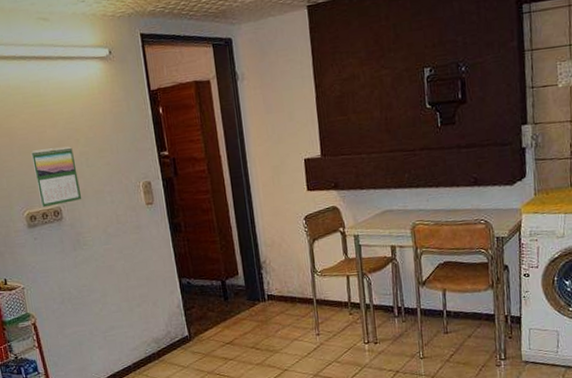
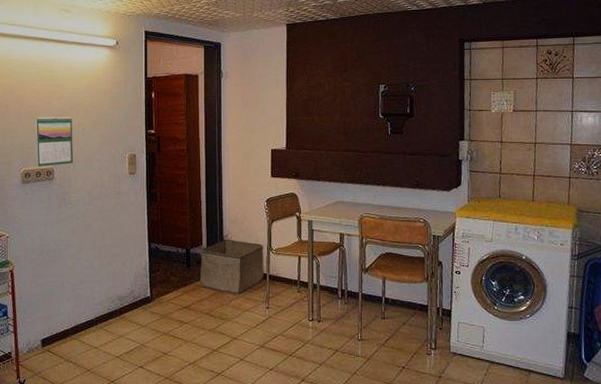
storage bin: none [237,265,311,324] -> present [200,239,264,294]

